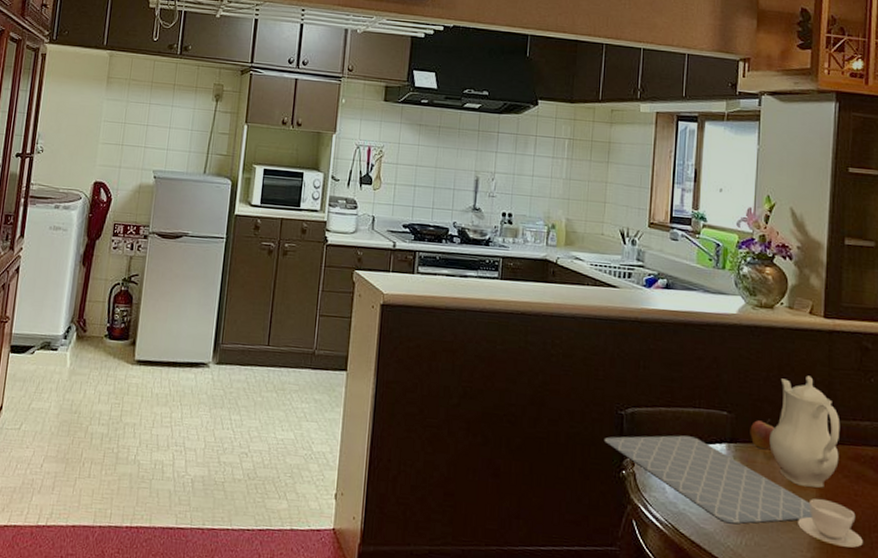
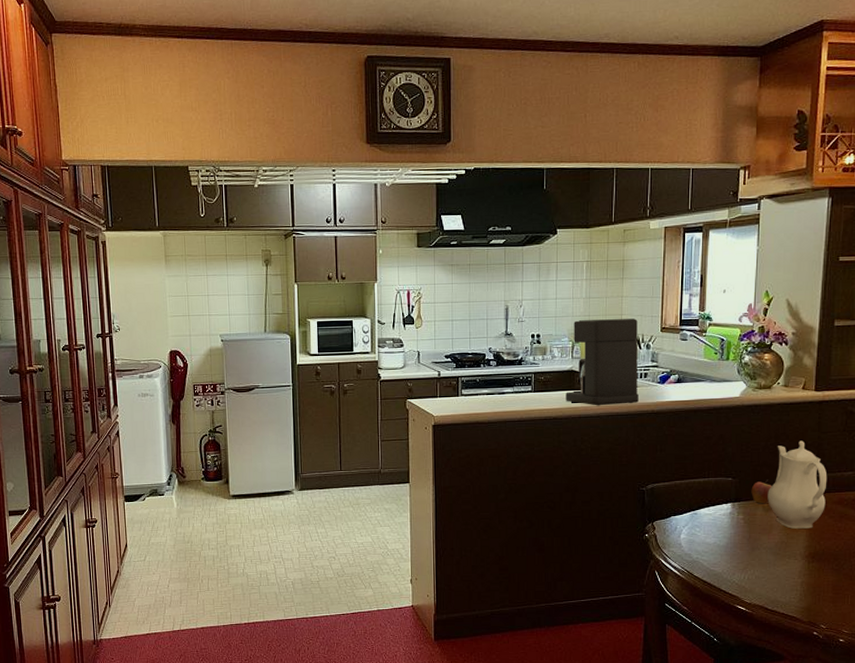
coffee maker: none [536,203,623,308] -> present [566,319,639,406]
placemat: present [604,435,813,525] -> none [629,501,803,565]
teacup: present [798,499,863,548] -> none [791,537,844,571]

